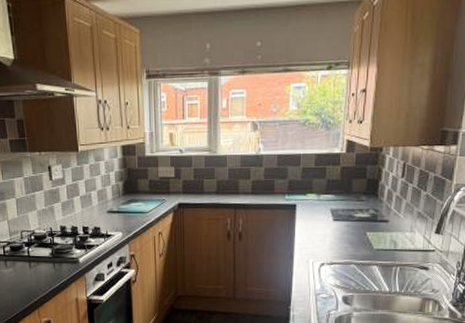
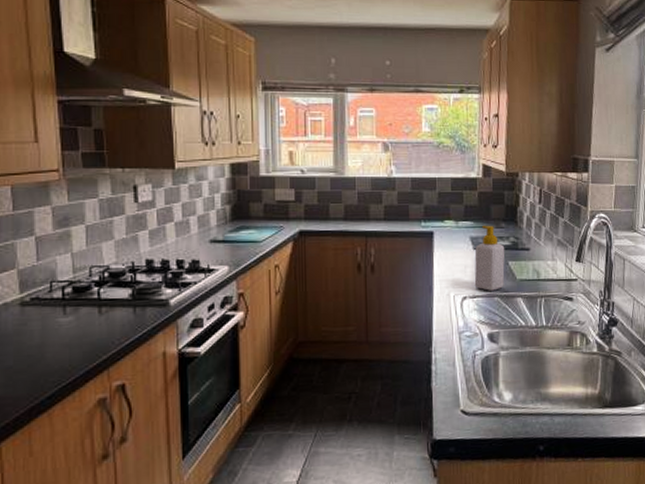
soap bottle: none [332,198,364,259] -> present [474,225,505,291]

